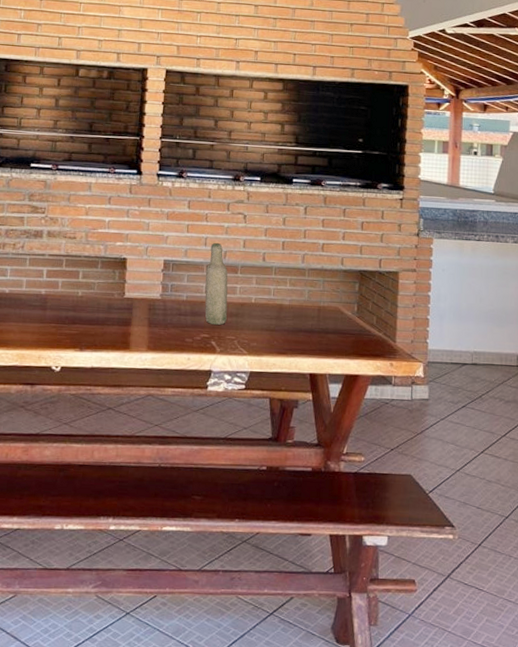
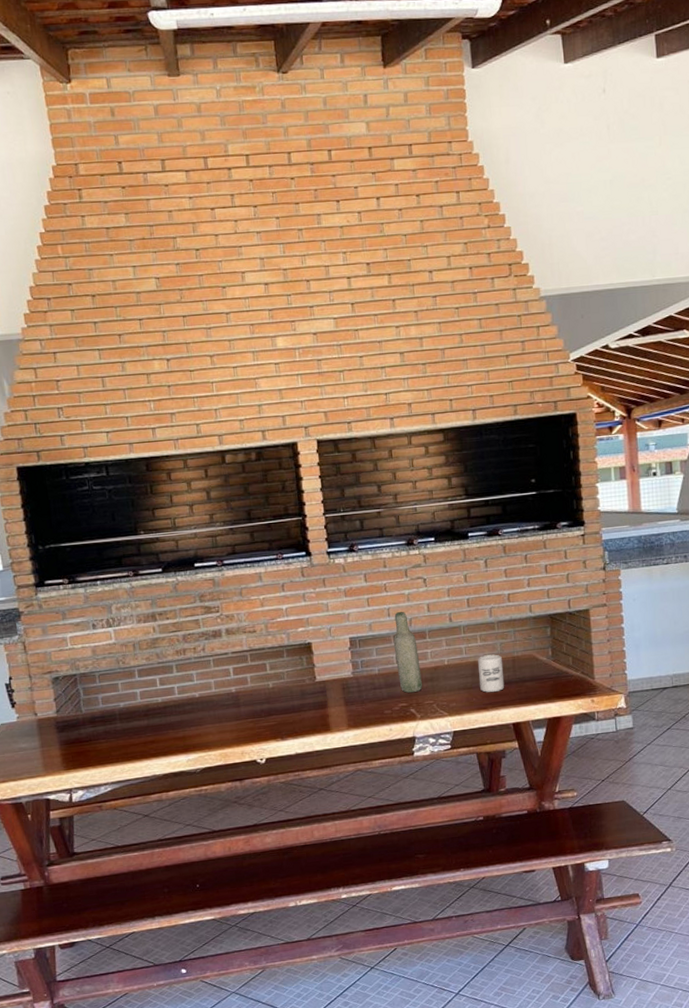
cup: none [282,300,309,339] -> present [477,654,505,693]

